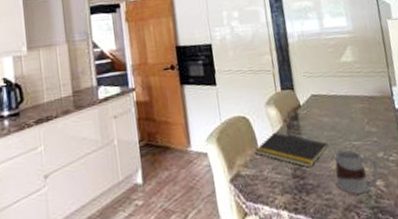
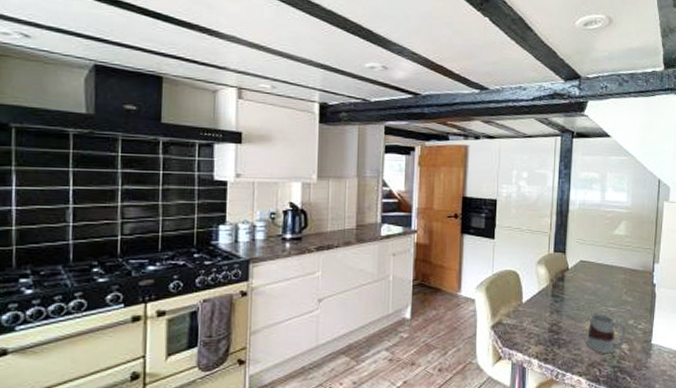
notepad: present [255,132,329,168] -> none [519,289,587,325]

